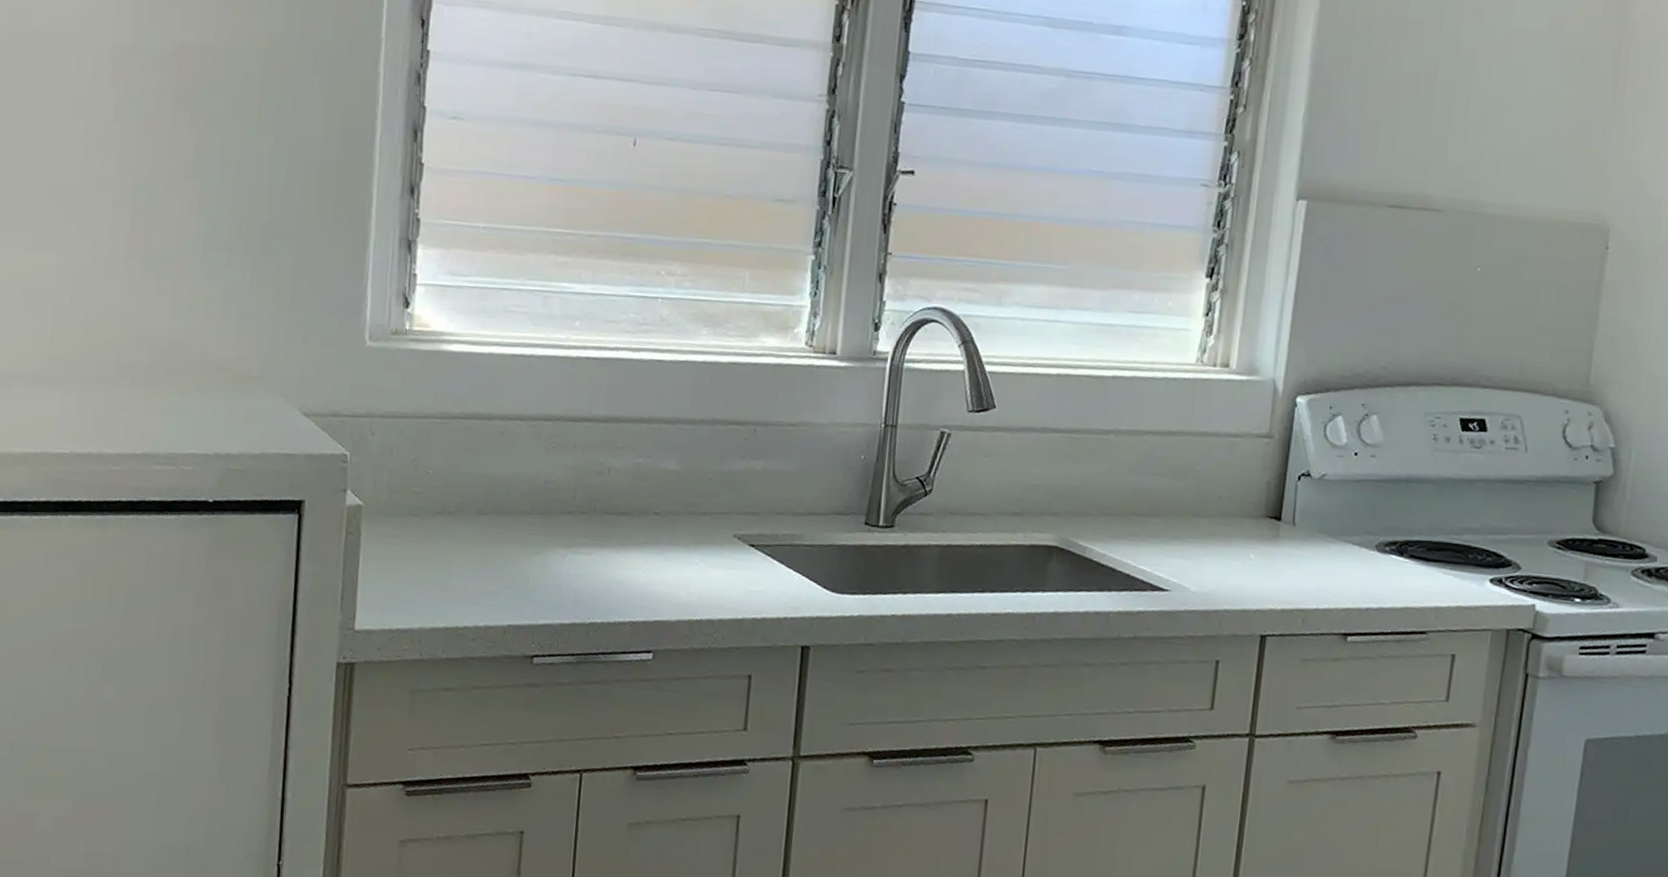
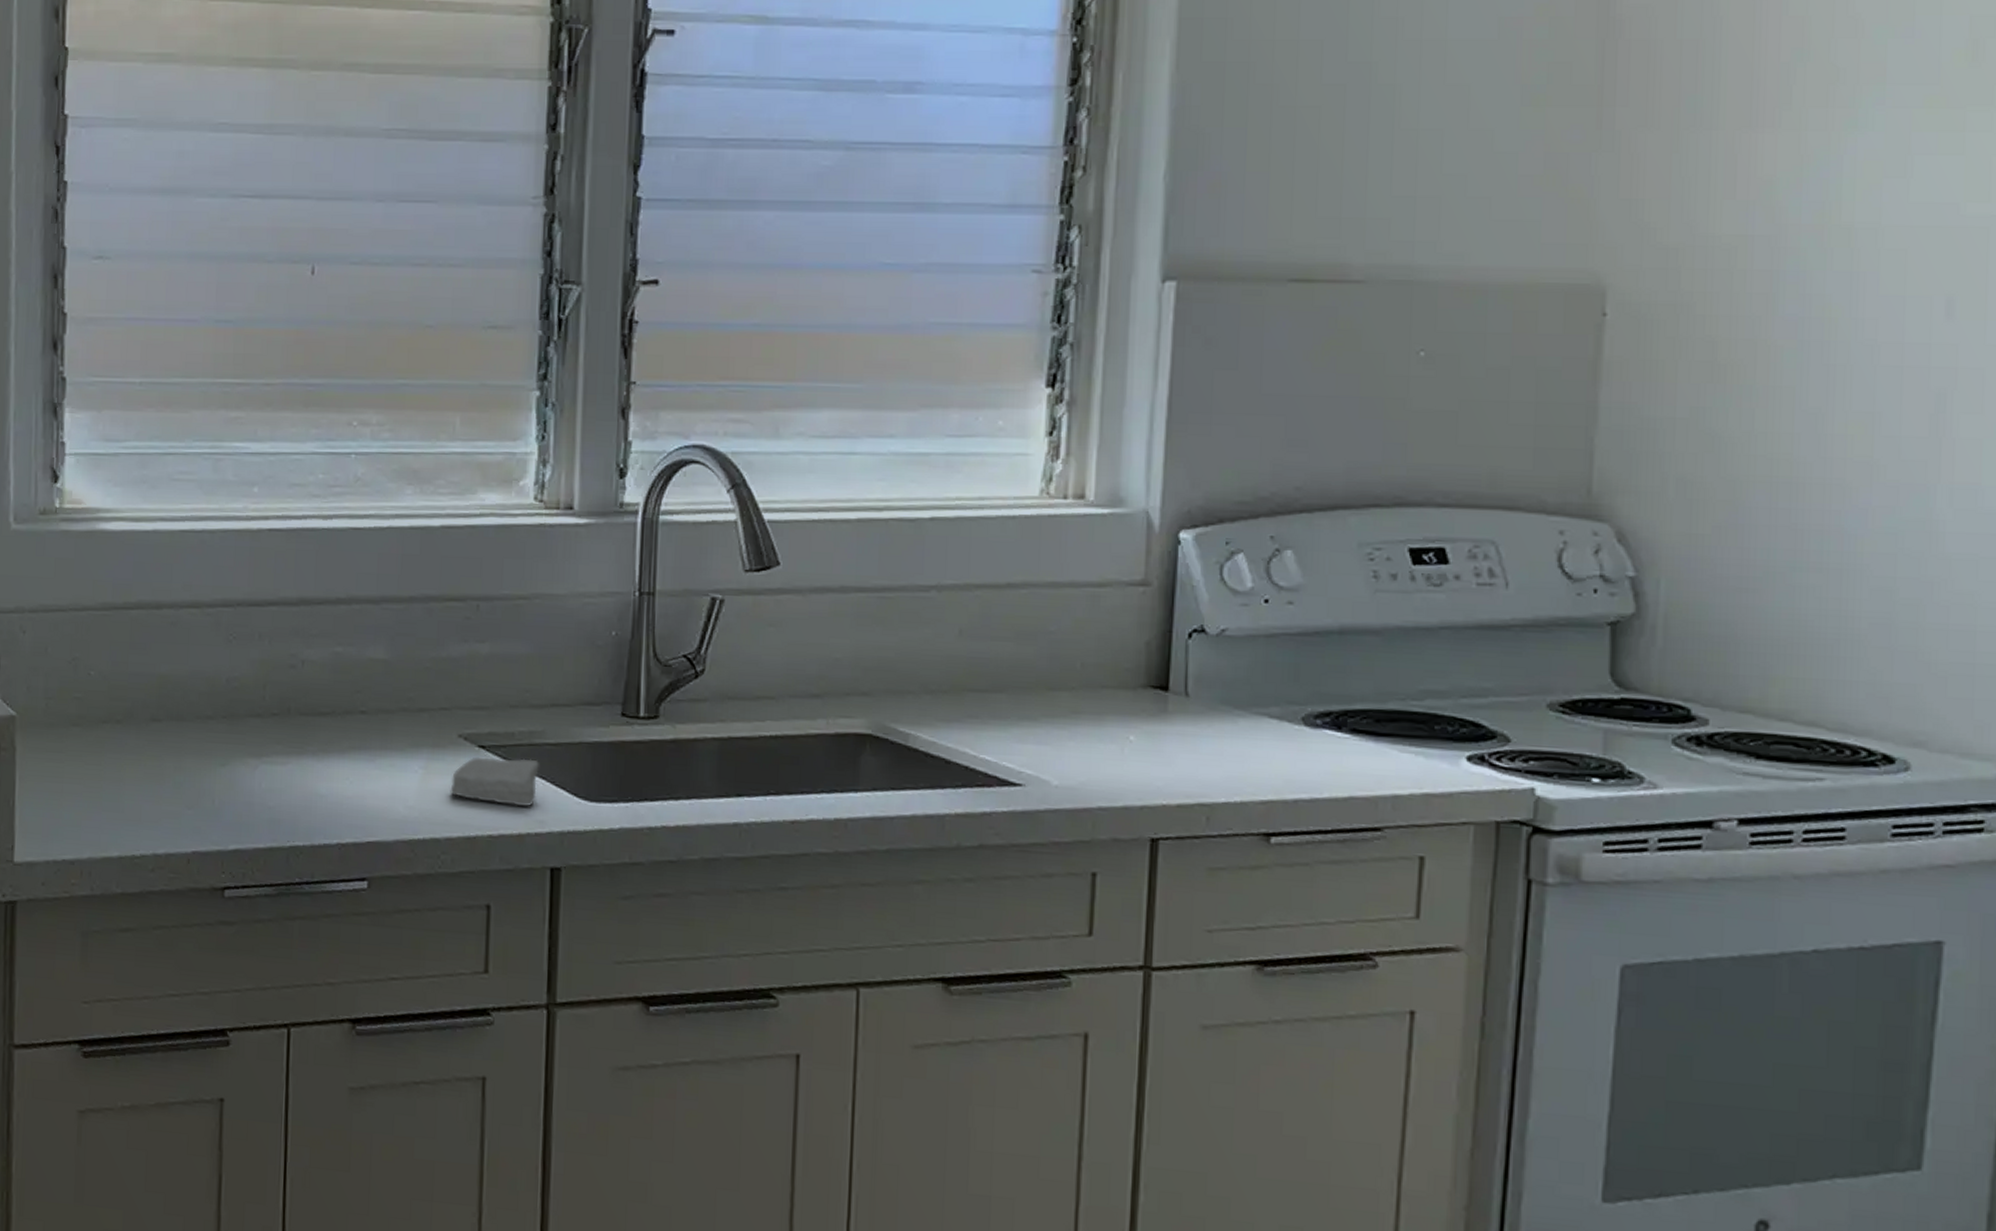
soap bar: none [724,553,798,595] -> present [450,757,540,806]

